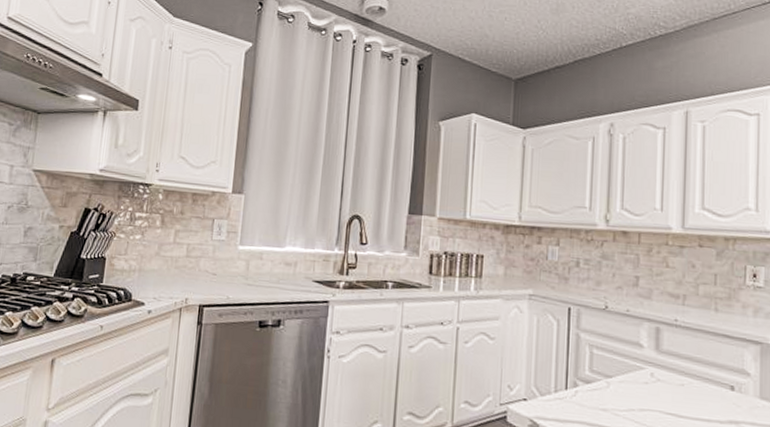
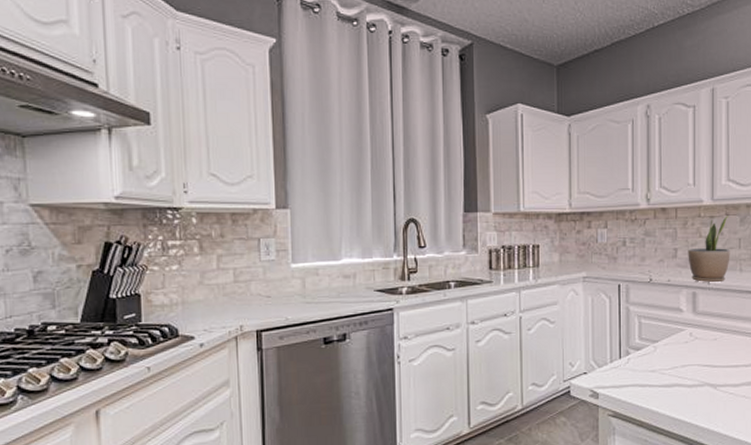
potted plant: none [651,247,704,321] -> present [688,216,730,283]

